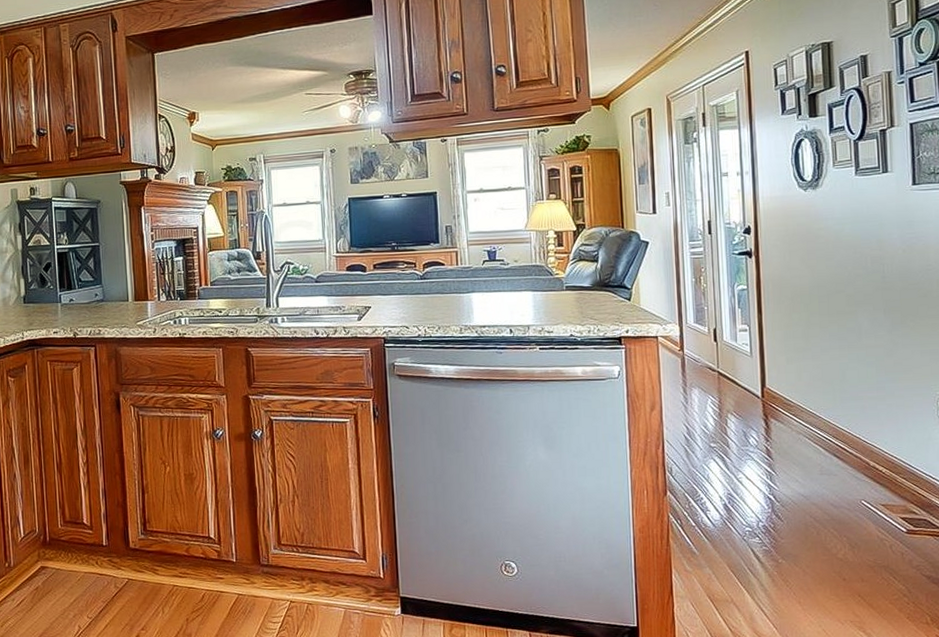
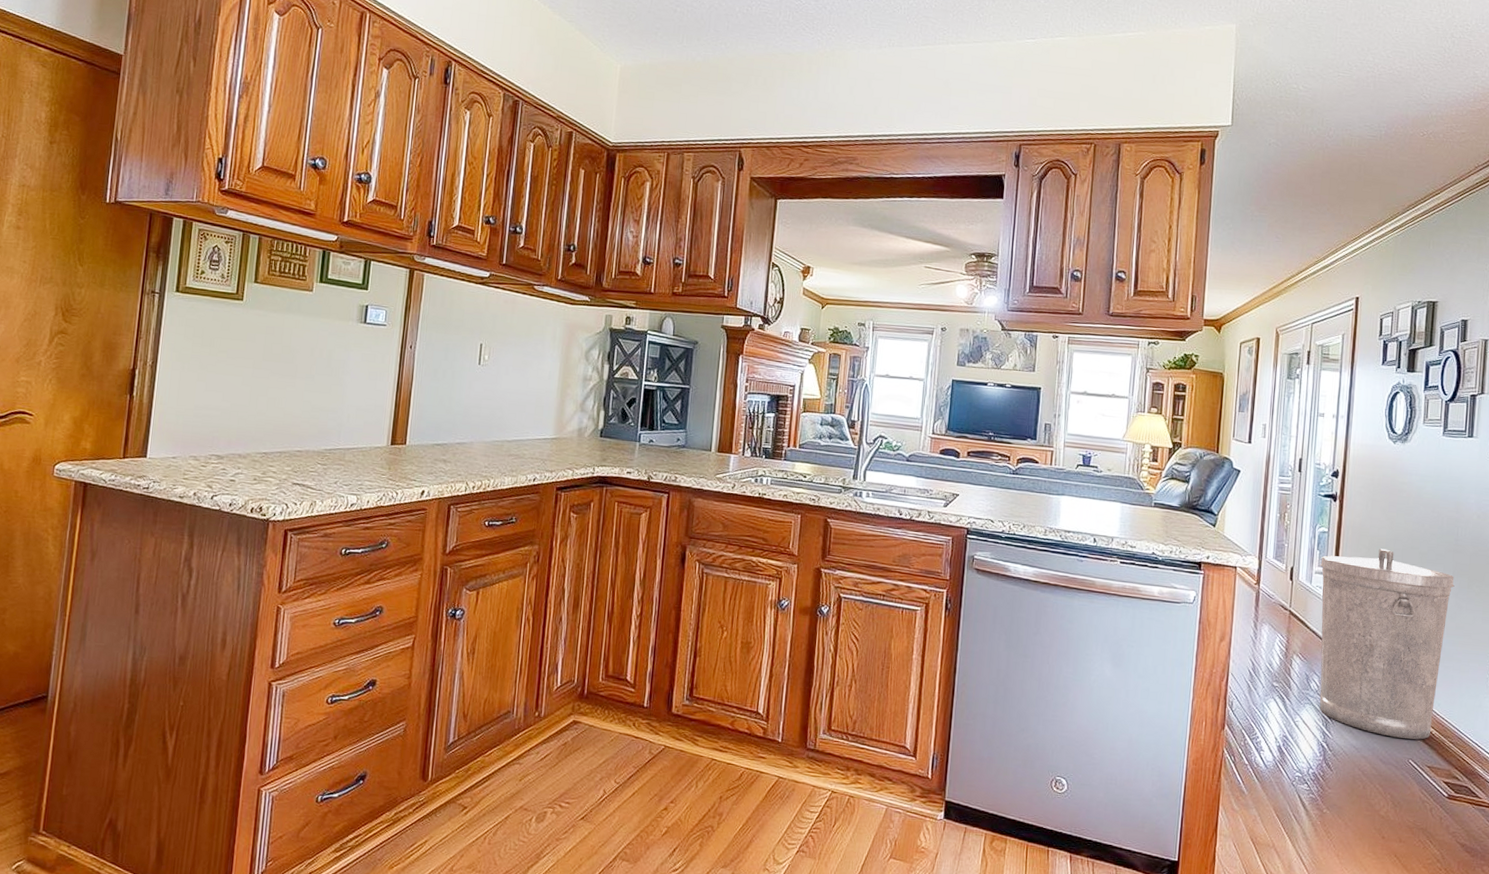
trash can: none [743,297,887,481] -> present [1319,548,1455,740]

